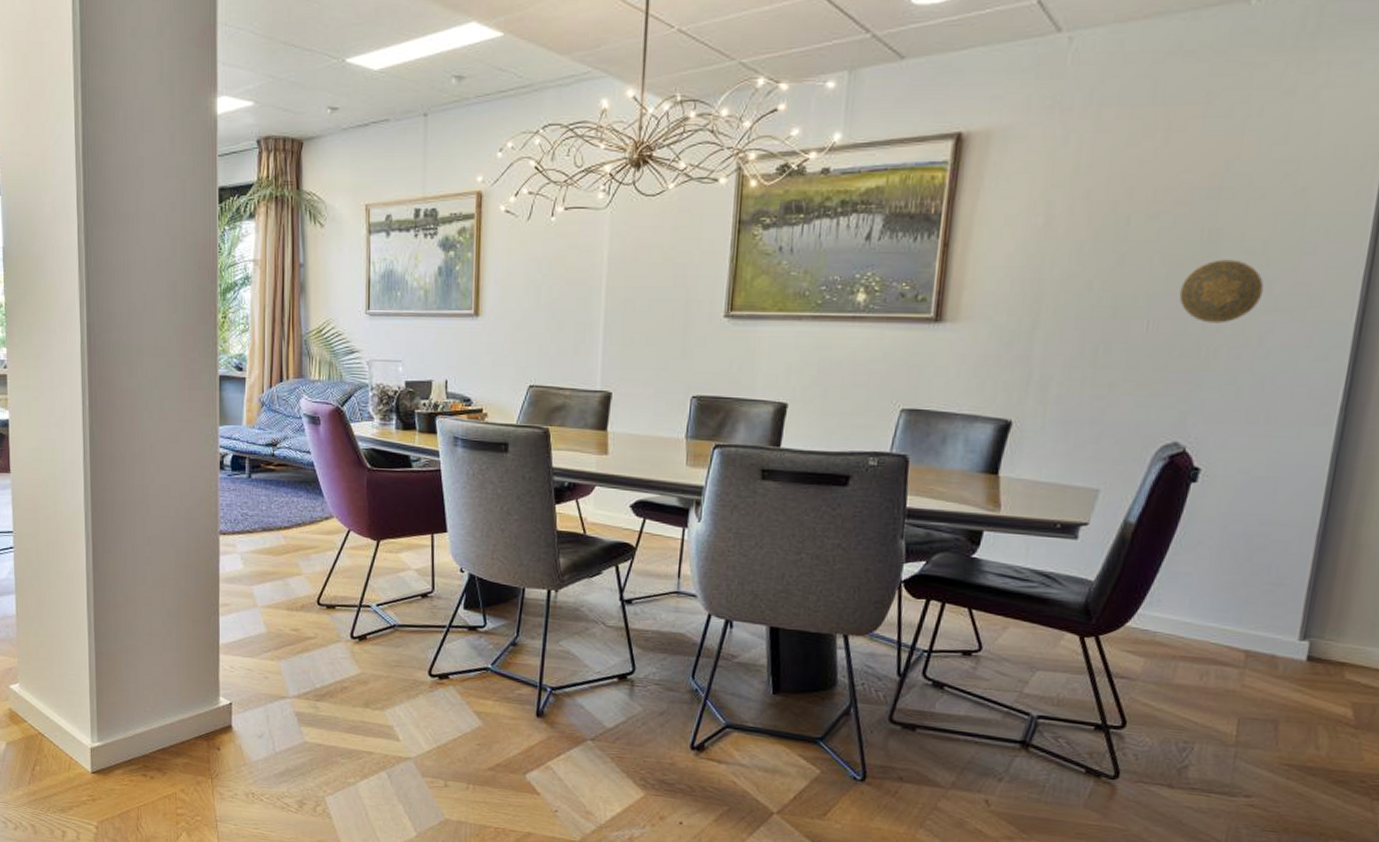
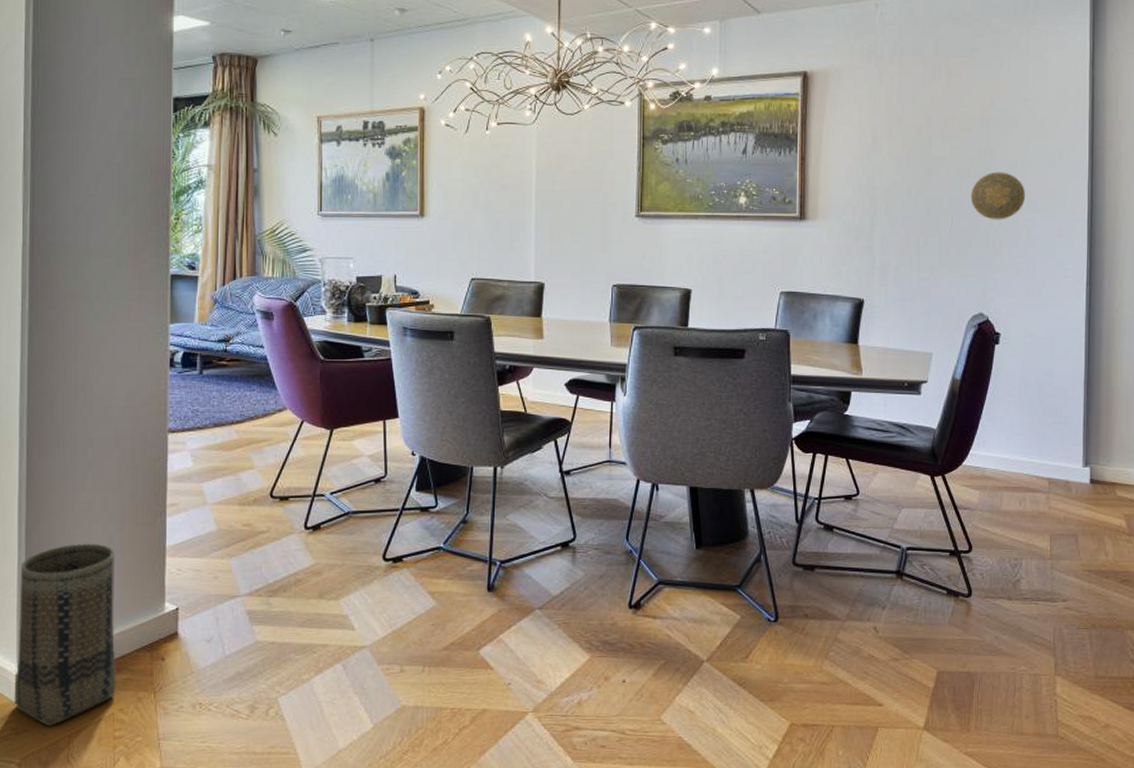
basket: none [90,634,177,798] -> present [14,543,116,727]

